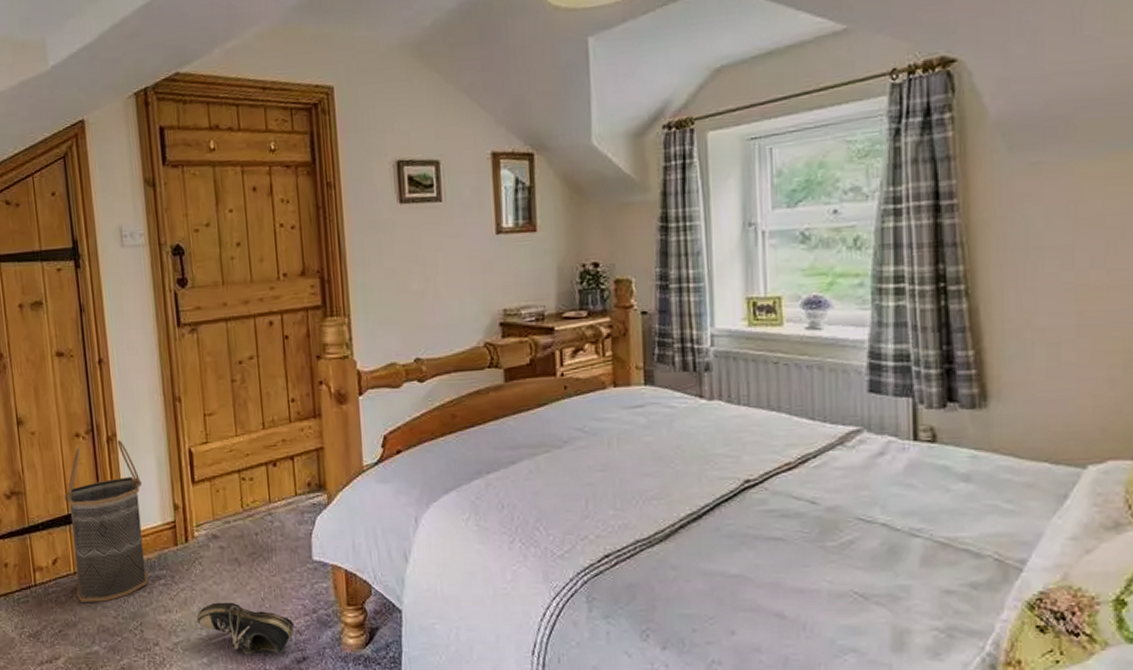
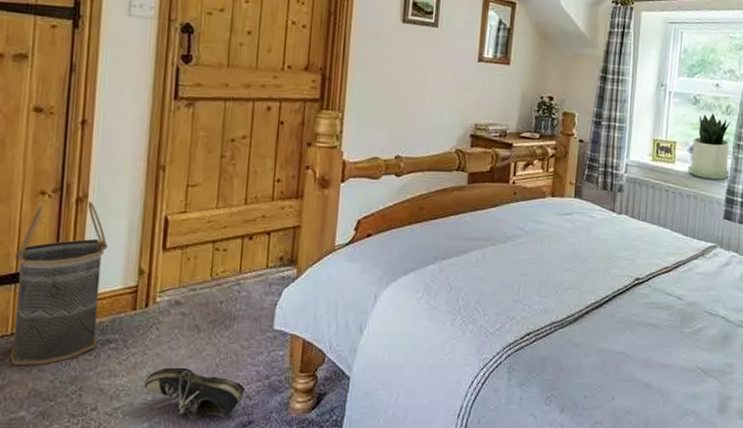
planter: none [804,251,872,342] -> present [688,113,732,180]

